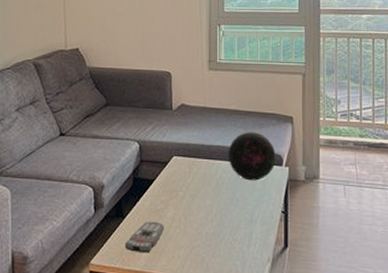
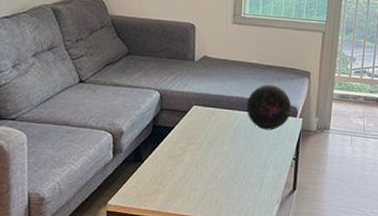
remote control: present [124,221,164,252] -> none [141,166,181,194]

